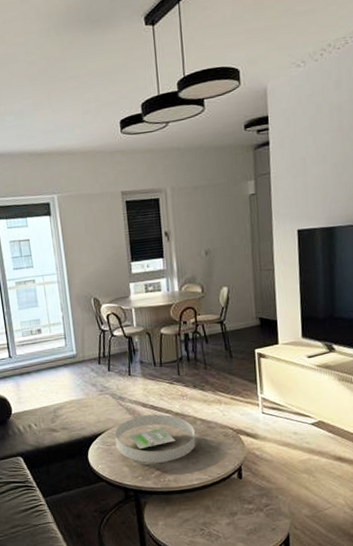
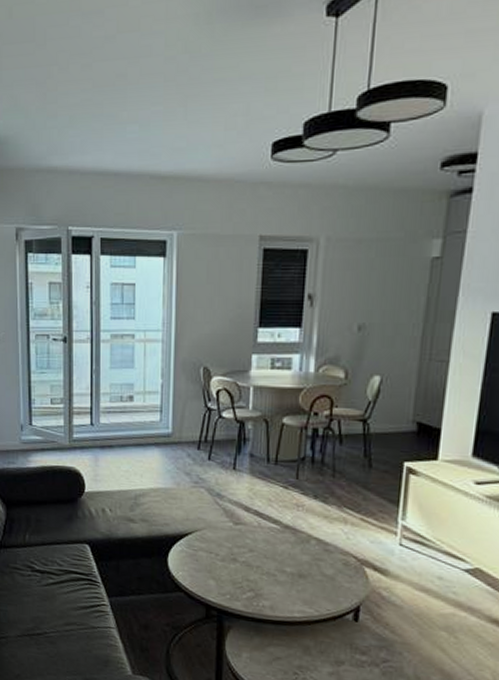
decorative tray: present [114,414,196,463] -> none [204,521,306,584]

